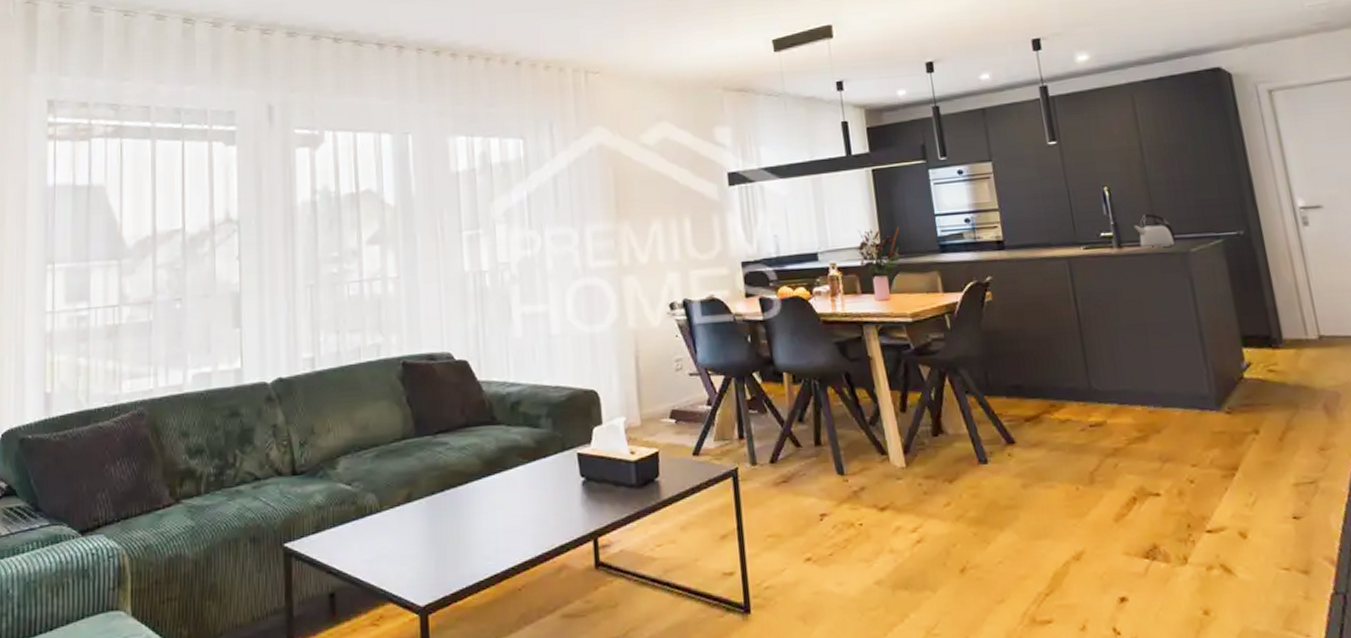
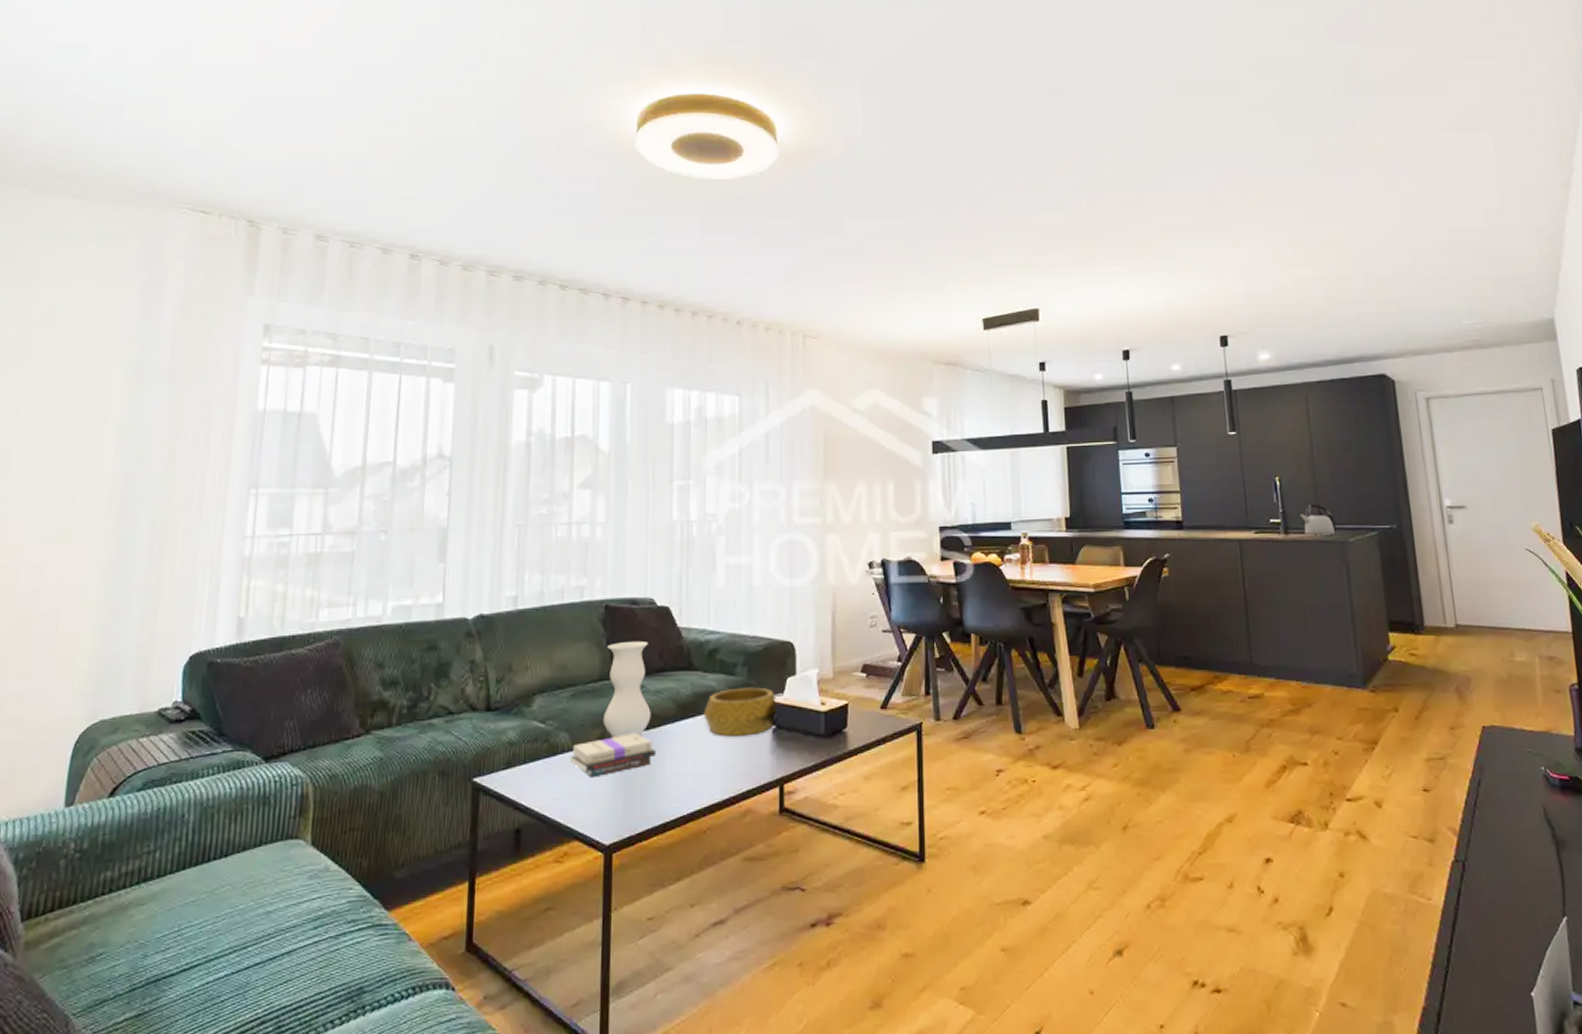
books: none [378,491,465,539] -> present [570,733,656,778]
vase: none [408,396,457,497] -> present [602,640,651,738]
decorative bowl: none [510,438,587,491] -> present [703,687,778,737]
bouquet: present [855,226,902,301] -> none [1046,502,1089,571]

